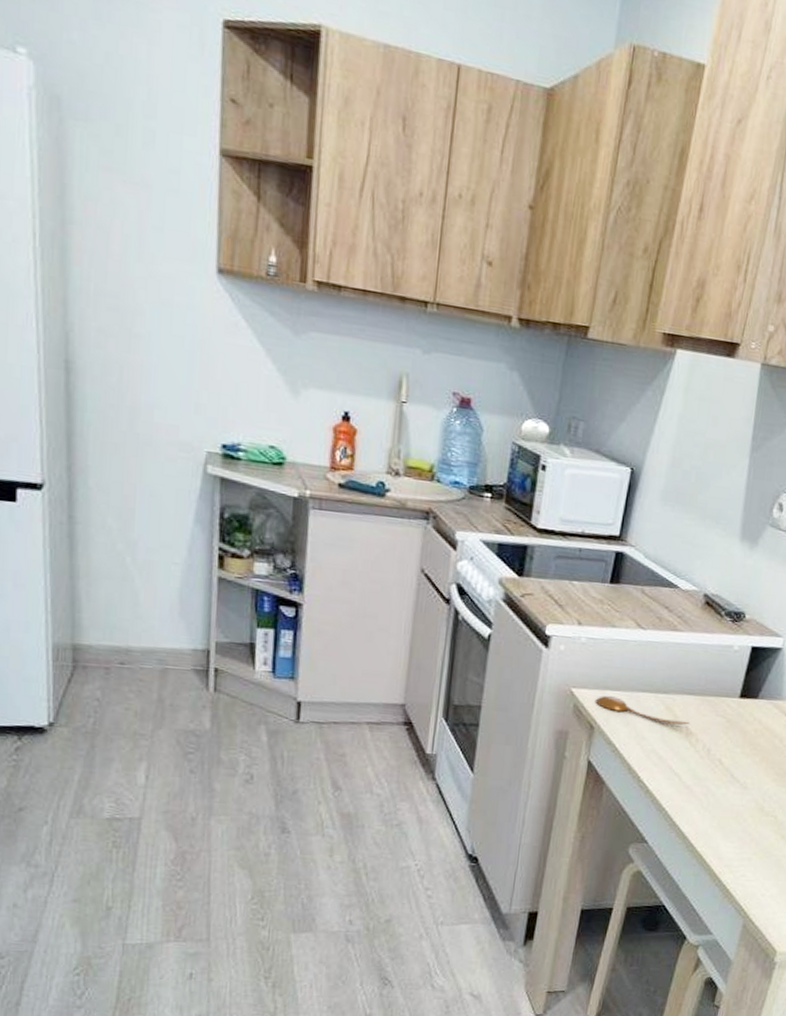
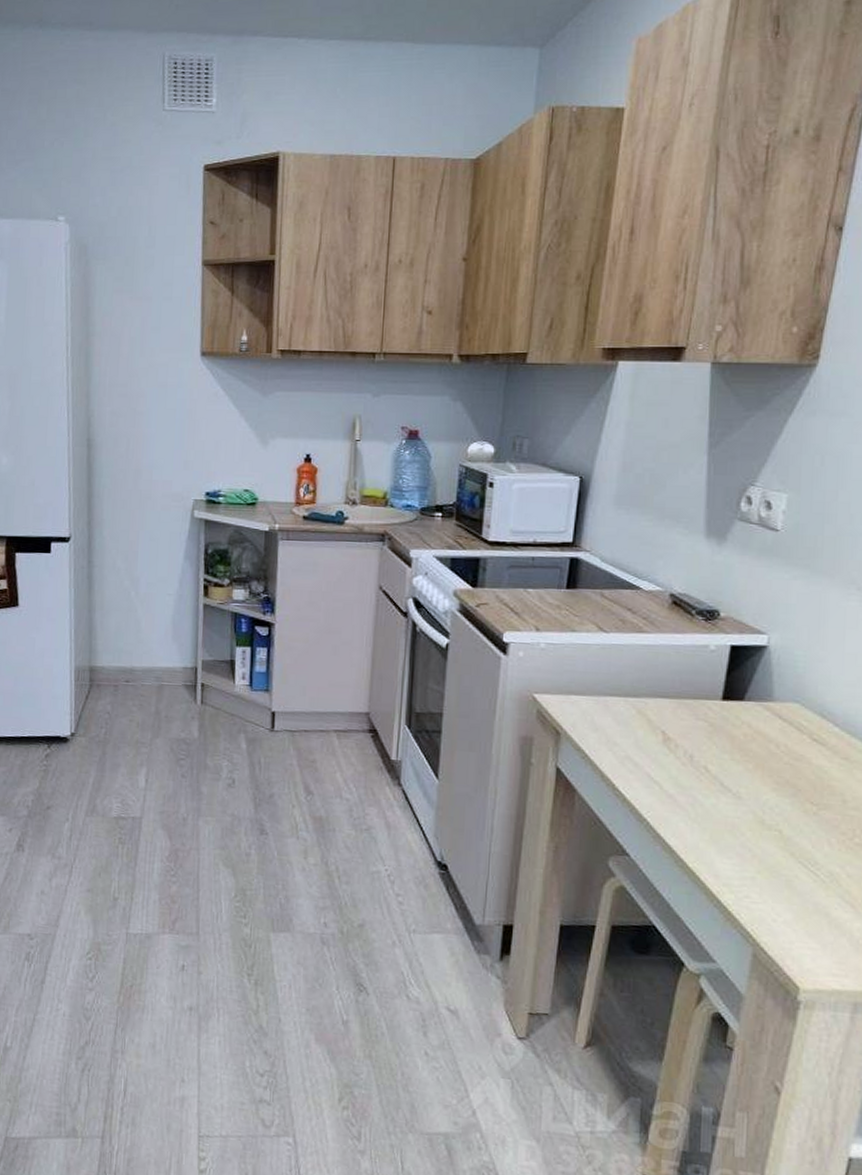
spoon: present [595,696,690,725] -> none [559,701,666,730]

